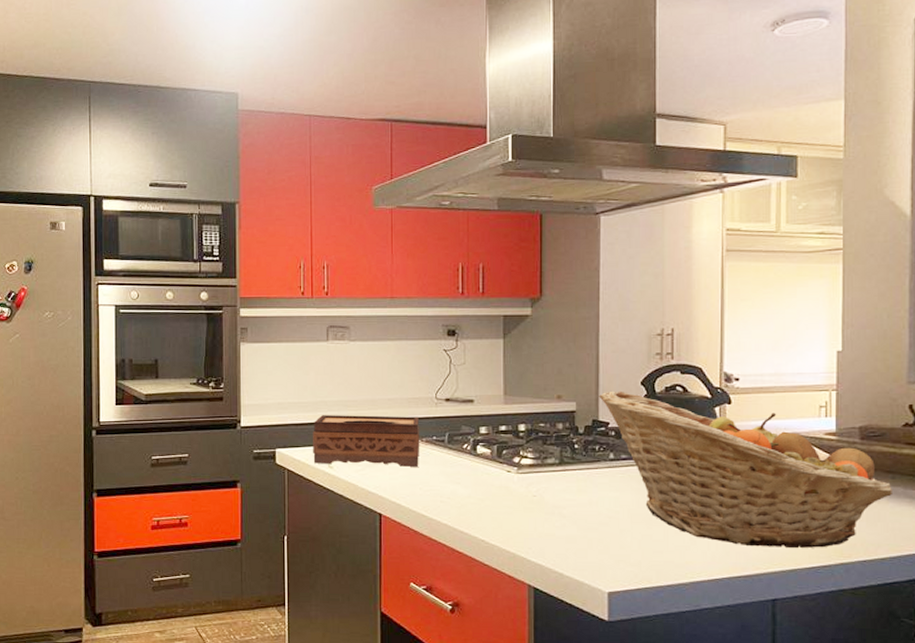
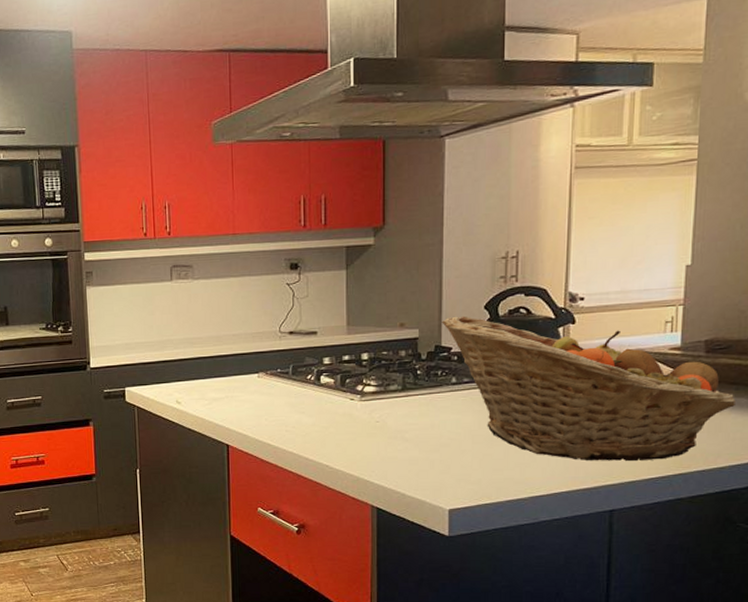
tissue box: present [313,415,420,467] -> none [160,350,265,400]

